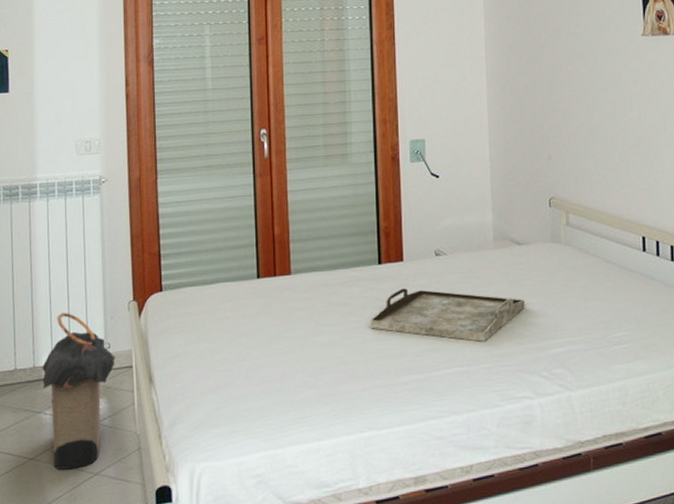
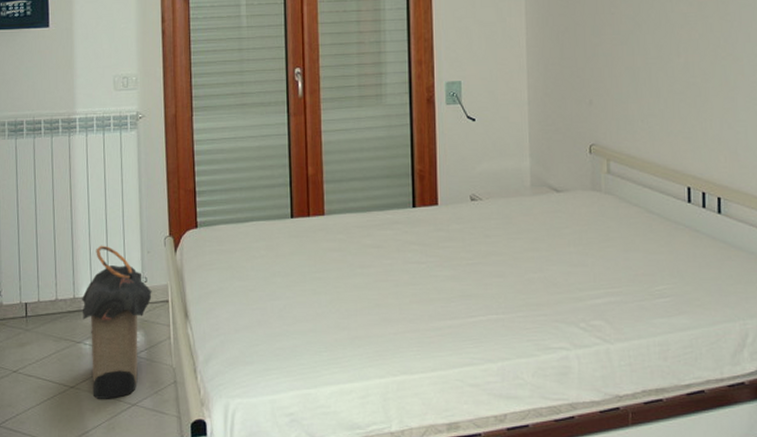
serving tray: present [370,288,525,342] -> none [403,233,563,290]

